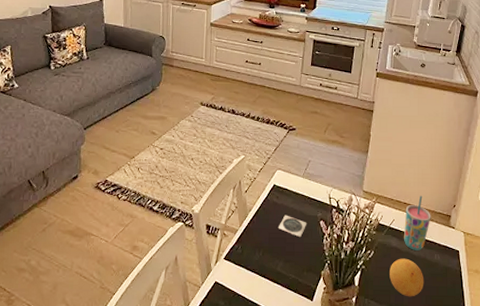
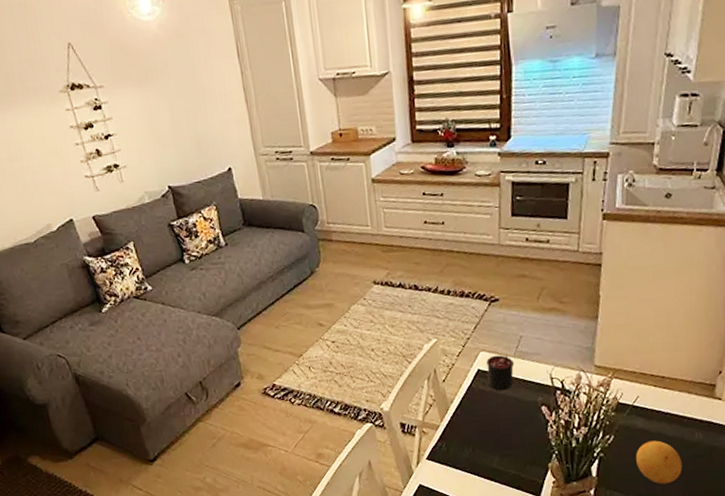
coaster: present [278,215,307,237] -> none [488,403,525,427]
candle: none [281,174,303,205] -> present [486,355,515,391]
cup: present [404,195,431,250] -> none [652,363,689,430]

